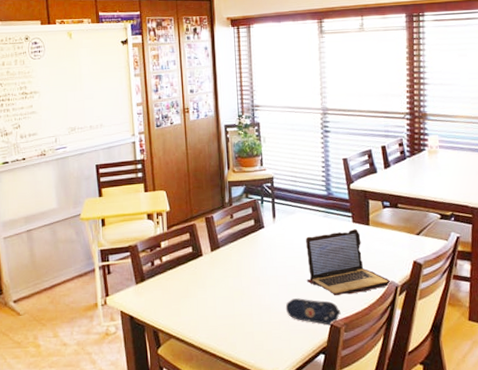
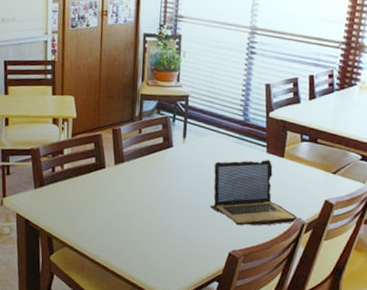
pencil case: present [285,298,341,326] -> none [184,223,241,255]

